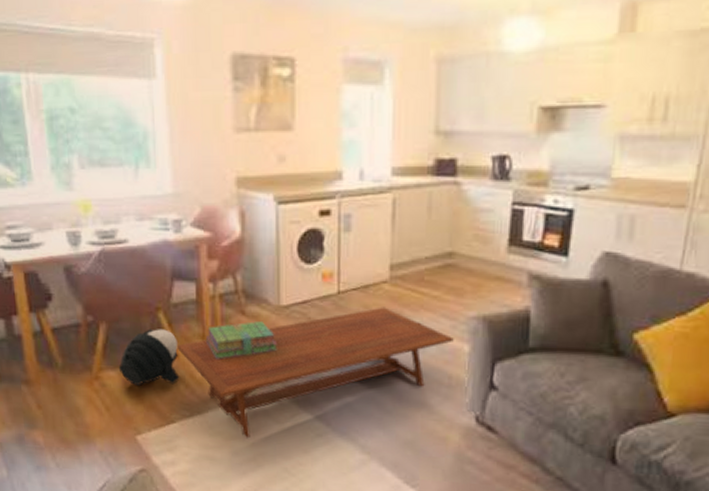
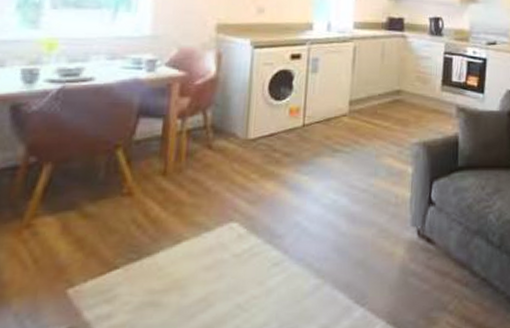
helmet: present [118,329,180,387] -> none [58,167,135,232]
coffee table: present [178,307,454,439] -> none [134,137,400,277]
stack of books: present [206,321,277,359] -> none [167,155,241,195]

